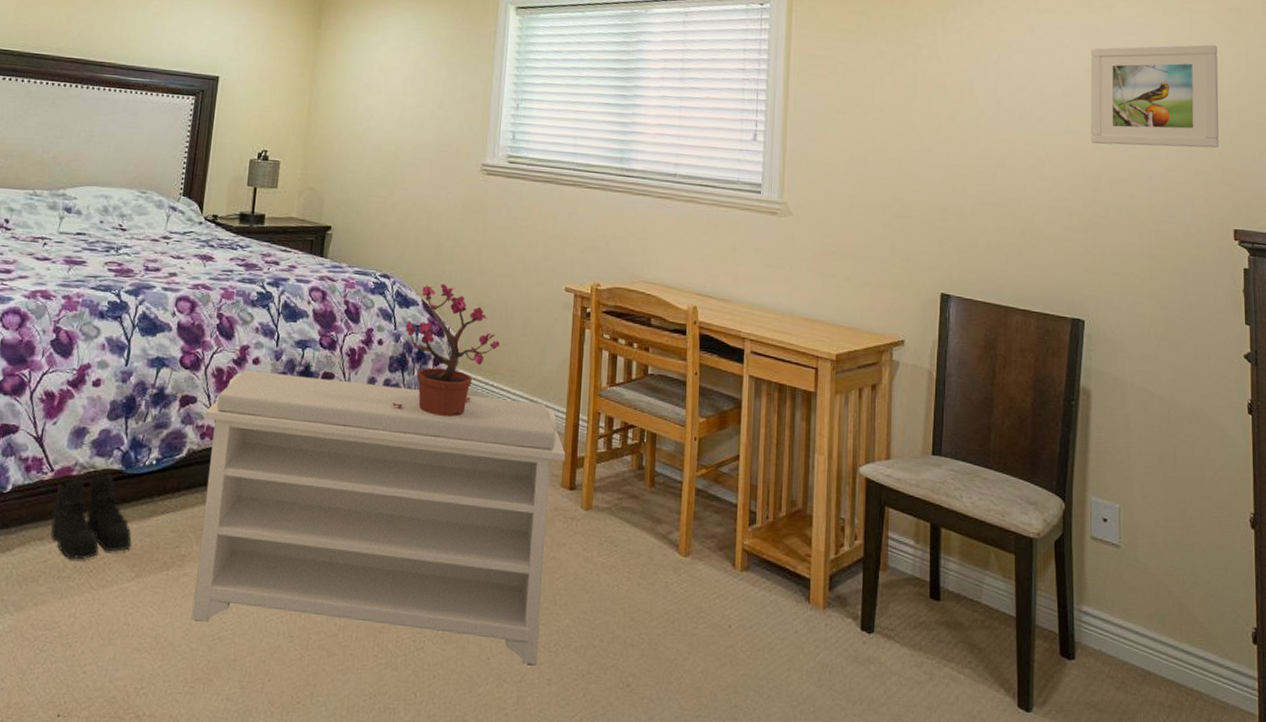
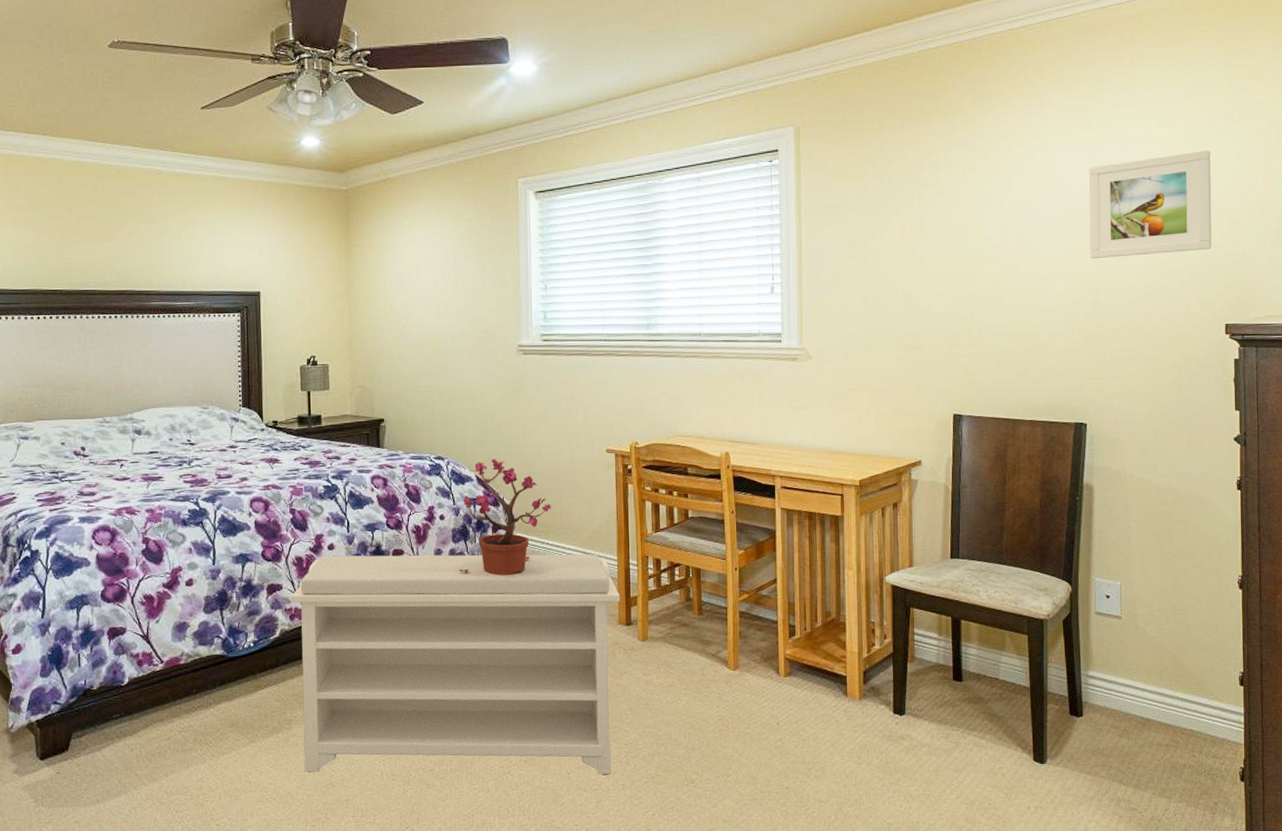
boots: present [51,474,132,560] -> none [169,659,242,734]

